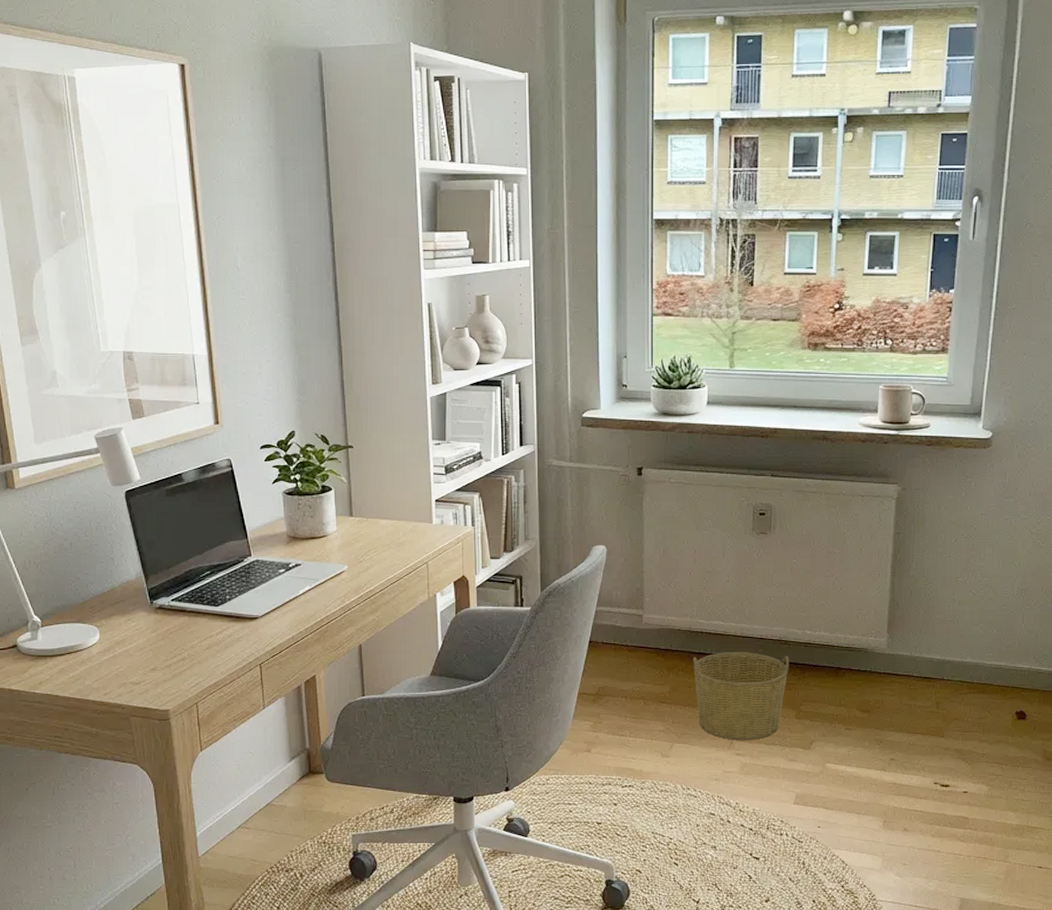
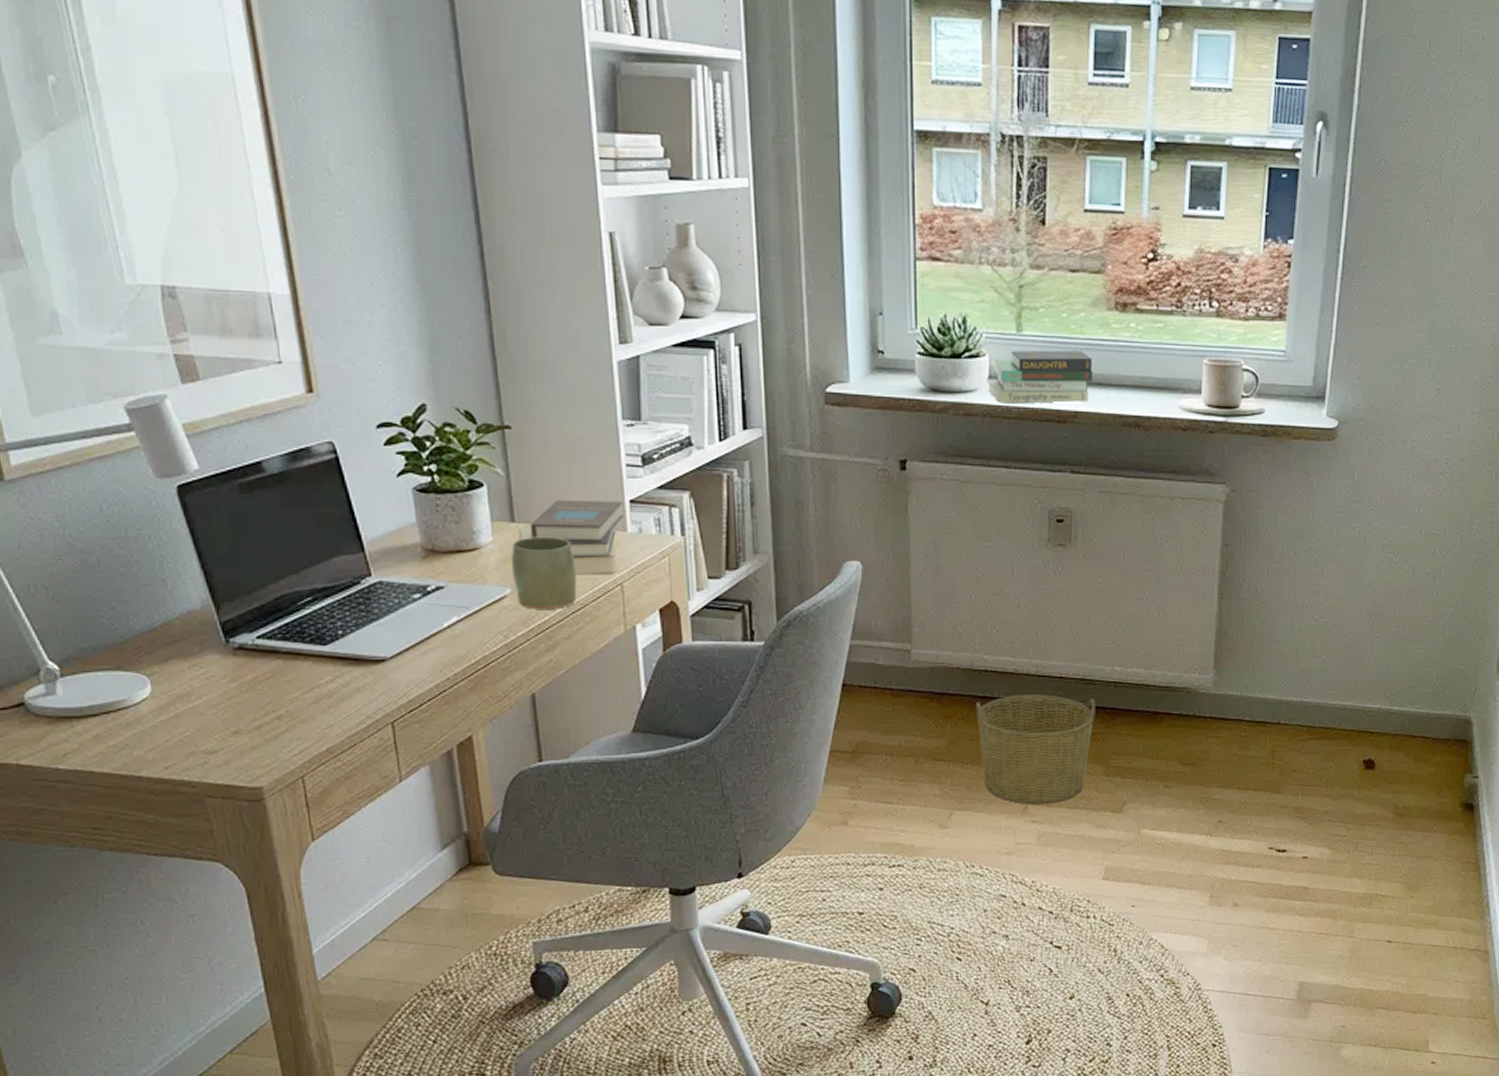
mug: none [349,527,395,581] -> present [511,536,577,609]
books: none [354,499,430,556] -> present [518,499,624,575]
books: none [707,381,790,423] -> present [988,350,1093,404]

